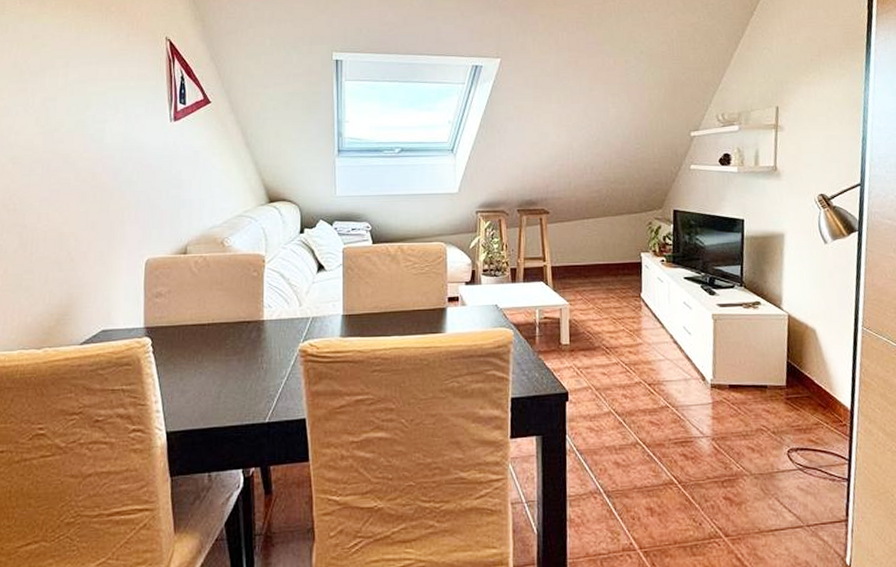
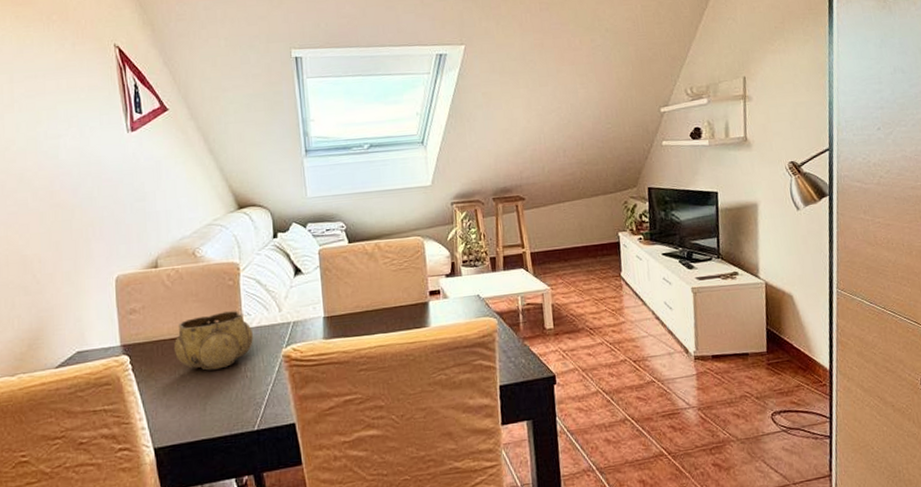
decorative bowl: none [194,302,273,359] -> present [173,310,254,371]

